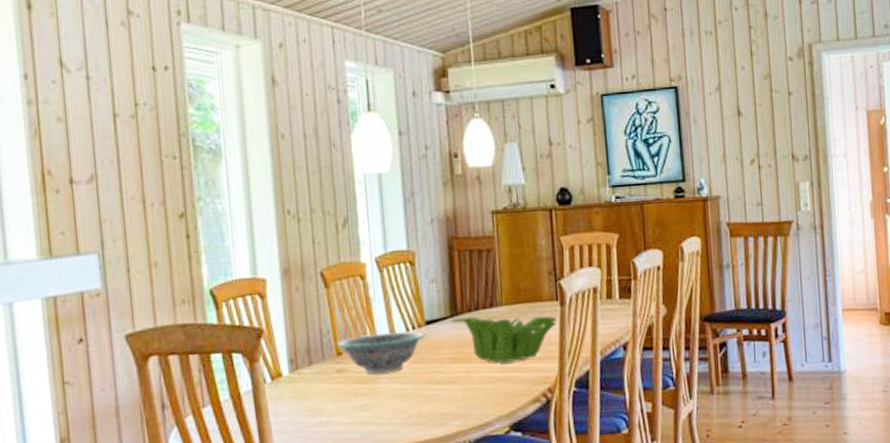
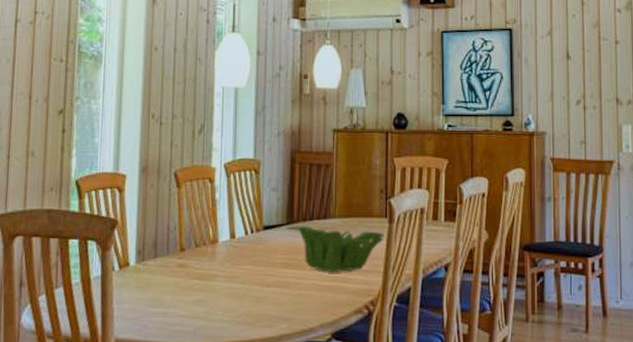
decorative bowl: present [337,330,426,375] -> none [182,233,262,273]

